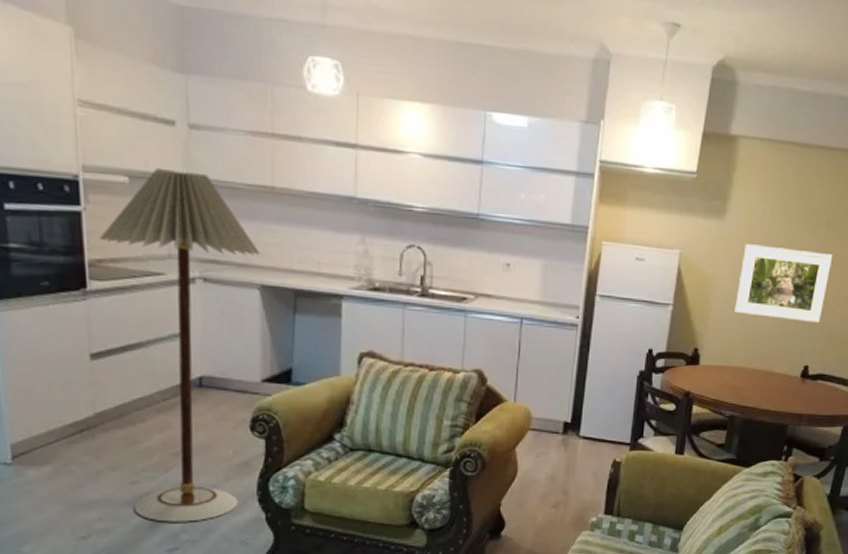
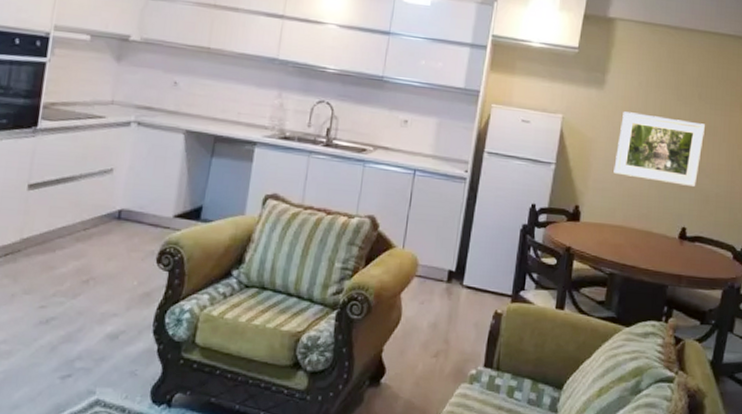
floor lamp: present [99,167,261,522] -> none [37,29,190,350]

